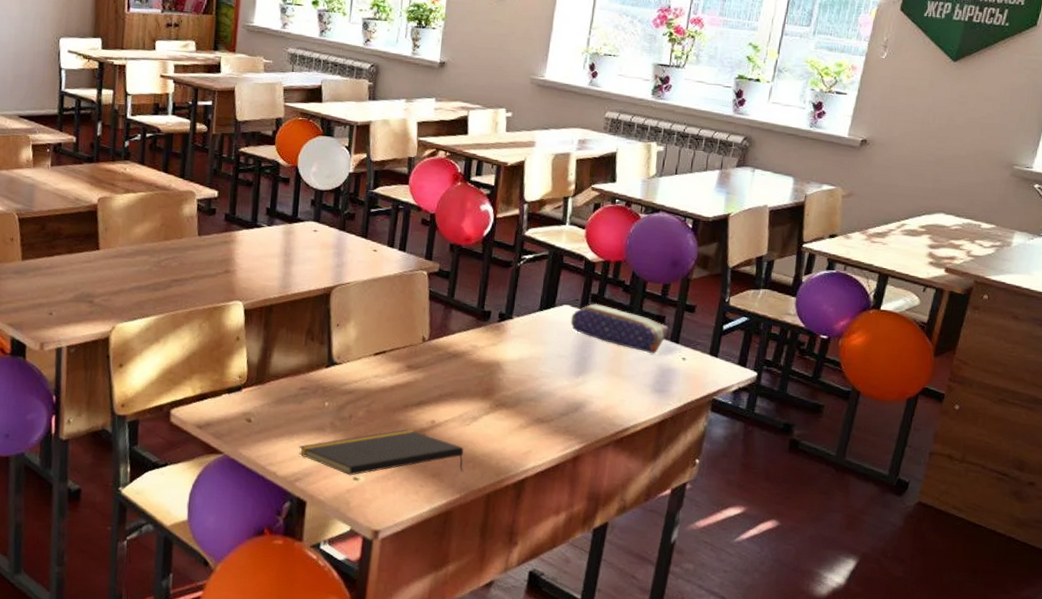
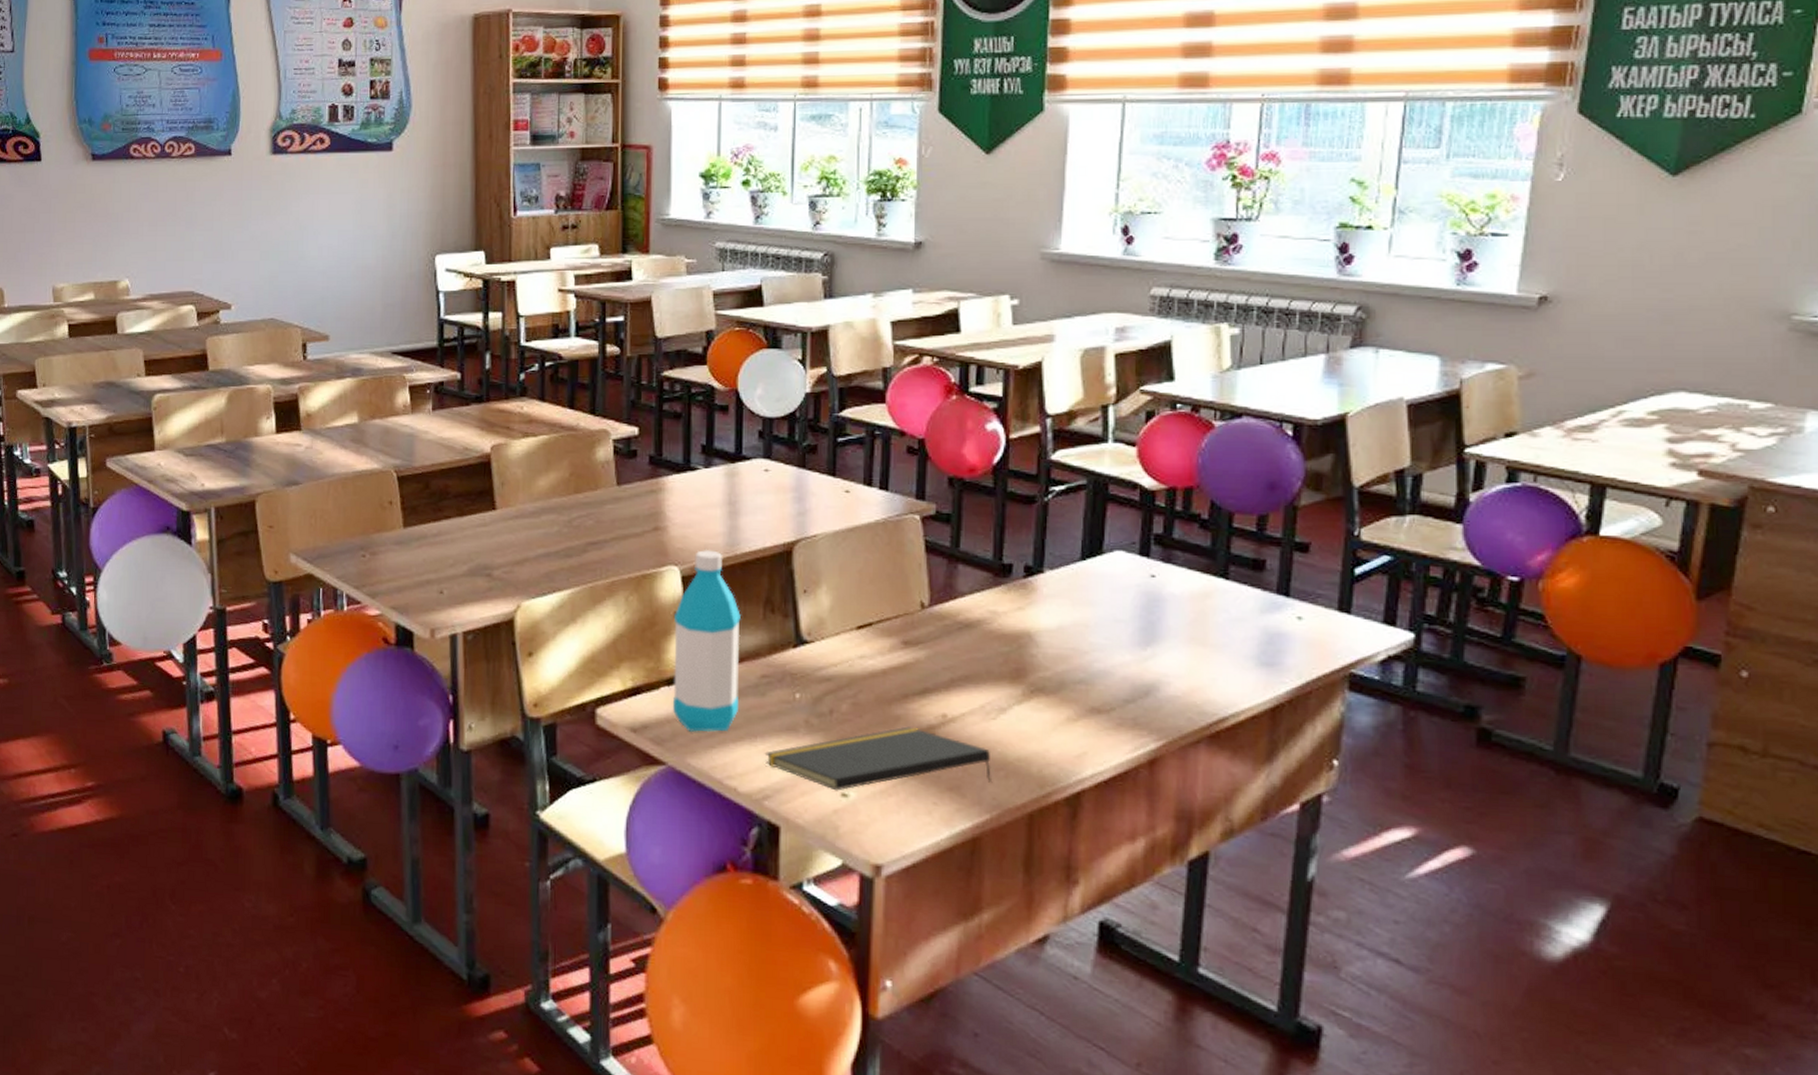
water bottle: none [230,289,288,430] -> present [672,549,741,732]
pencil case: present [570,303,668,354] -> none [1127,546,1272,613]

